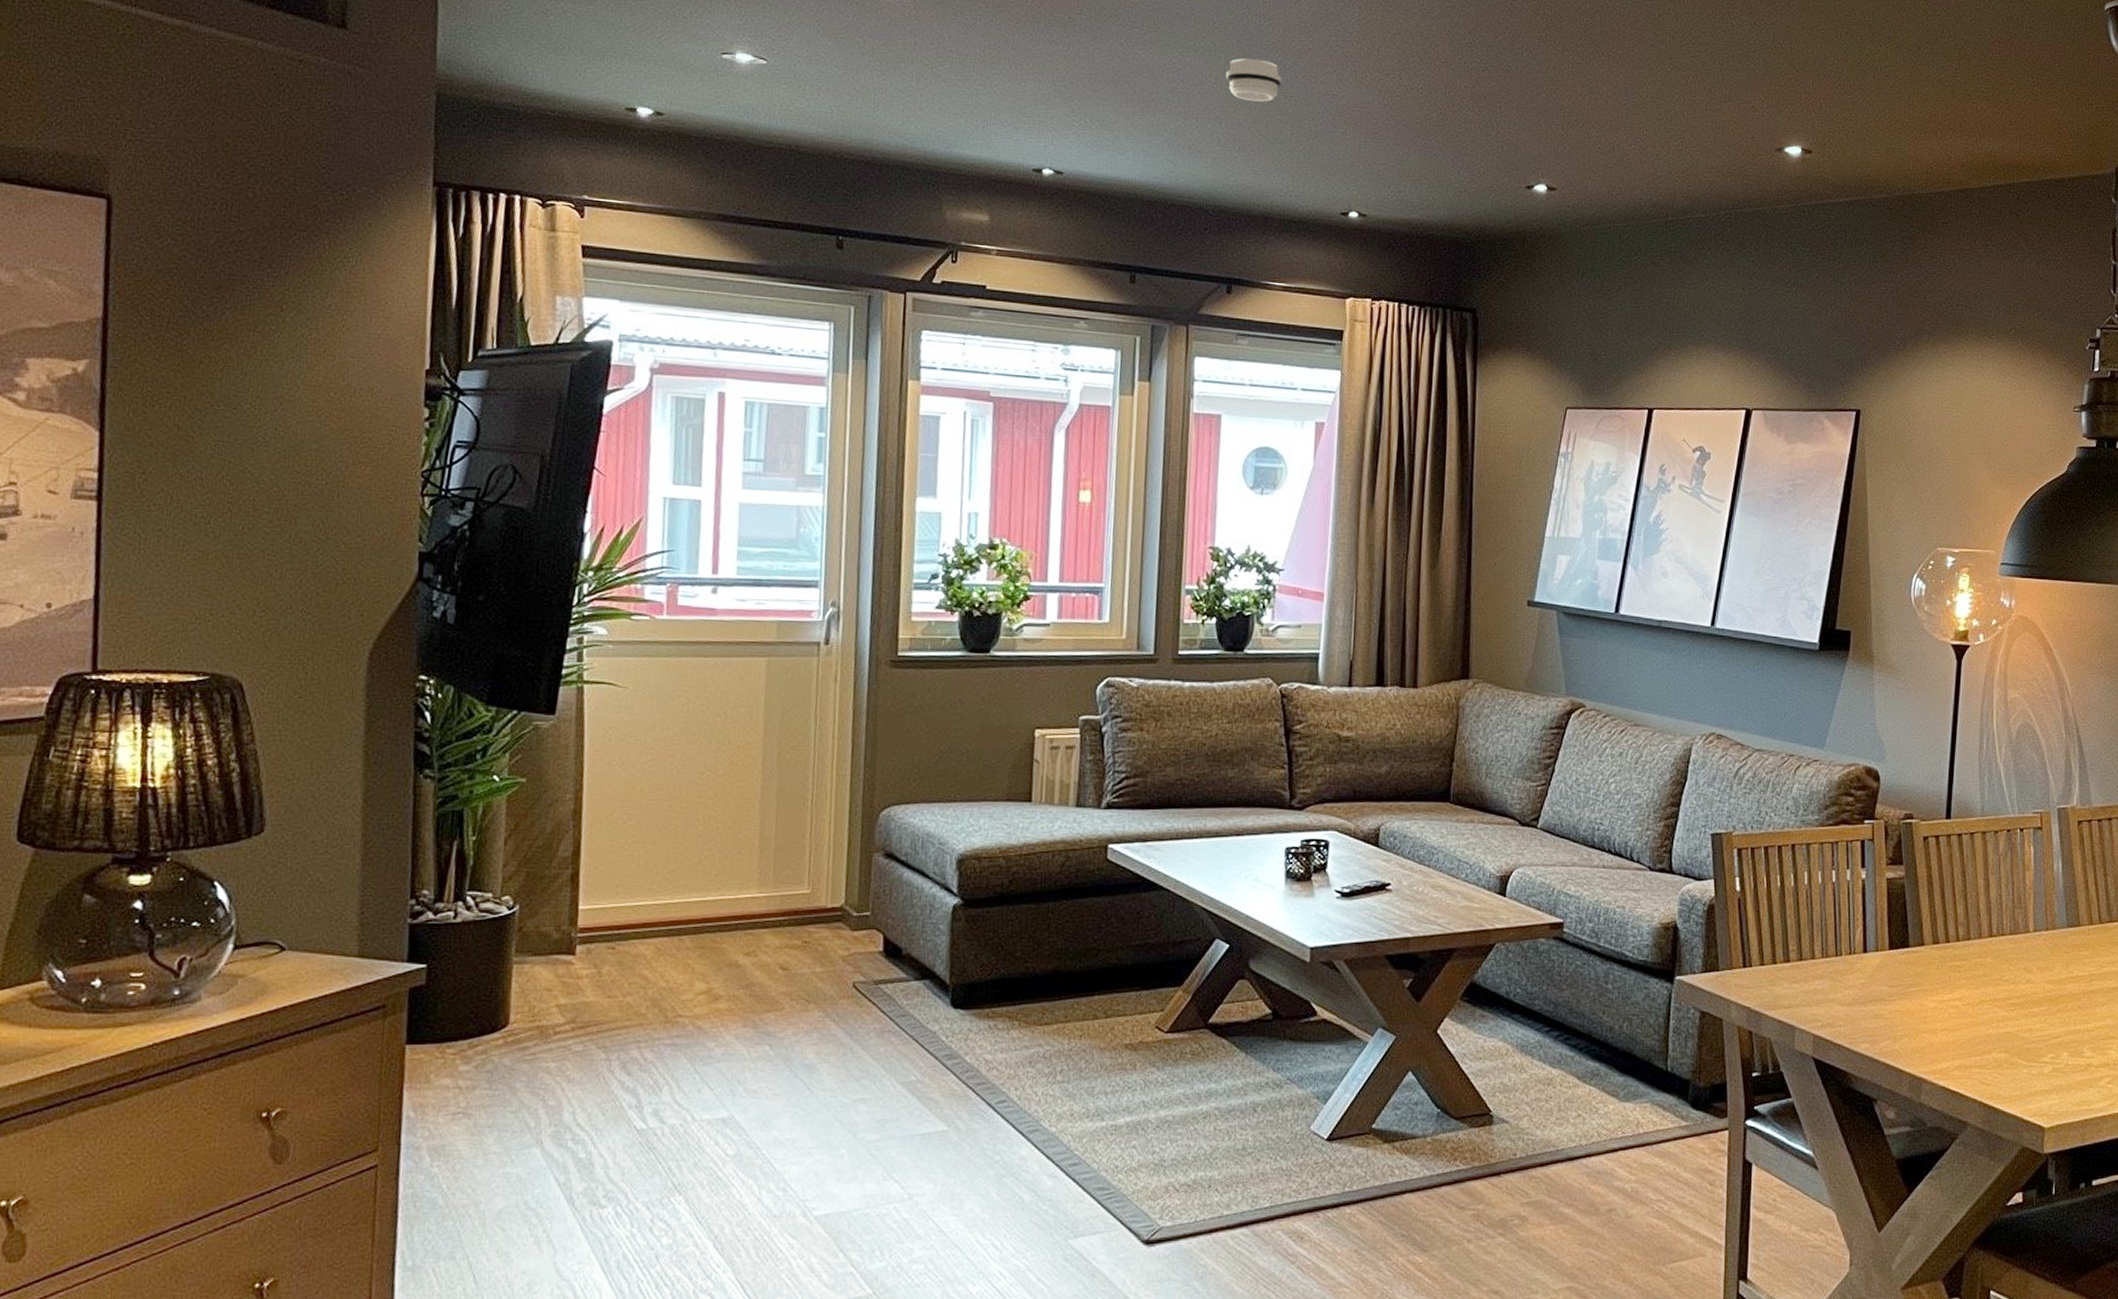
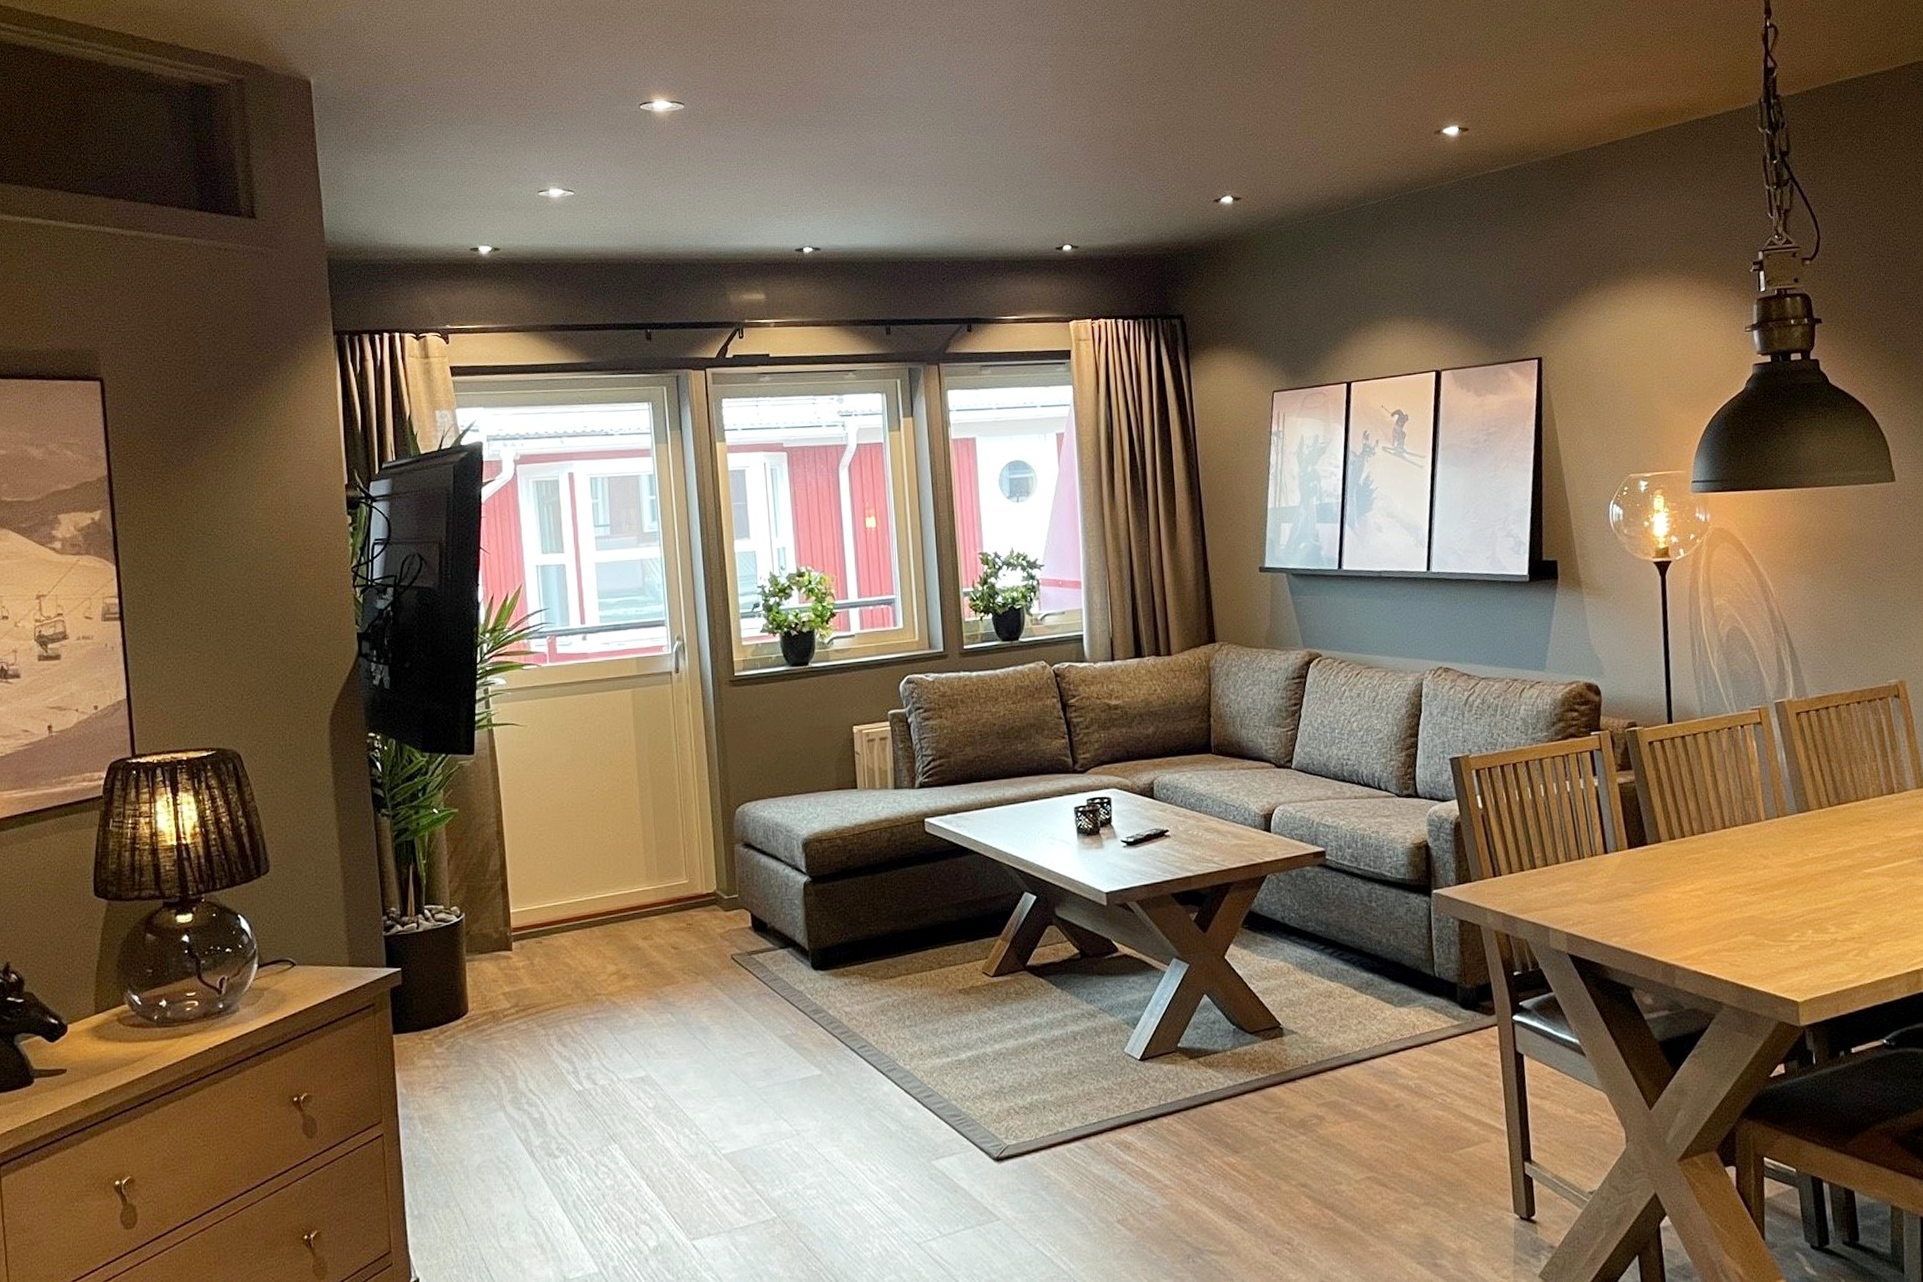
smoke detector: present [1226,58,1283,102] -> none [945,126,993,163]

